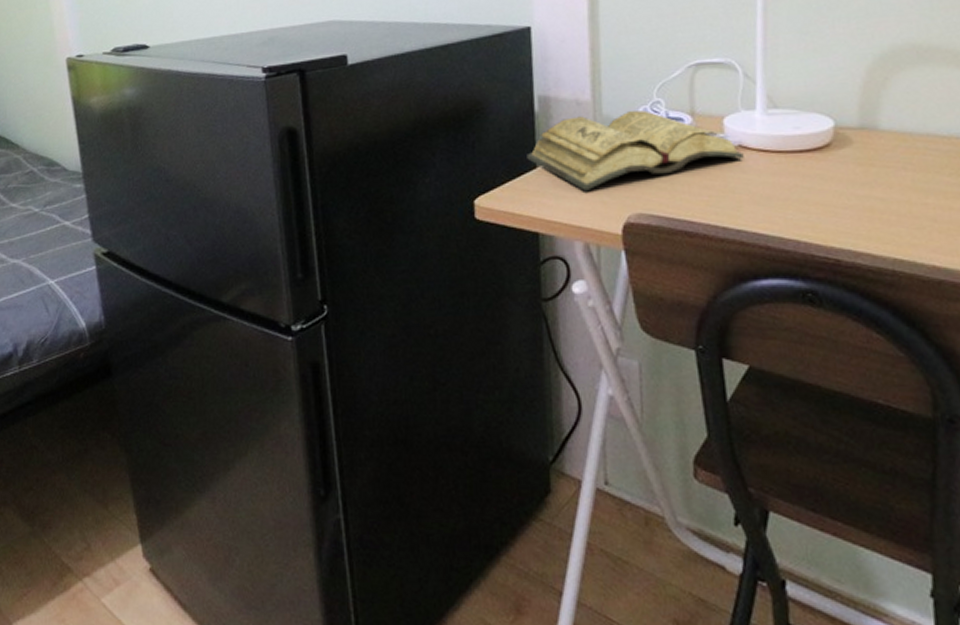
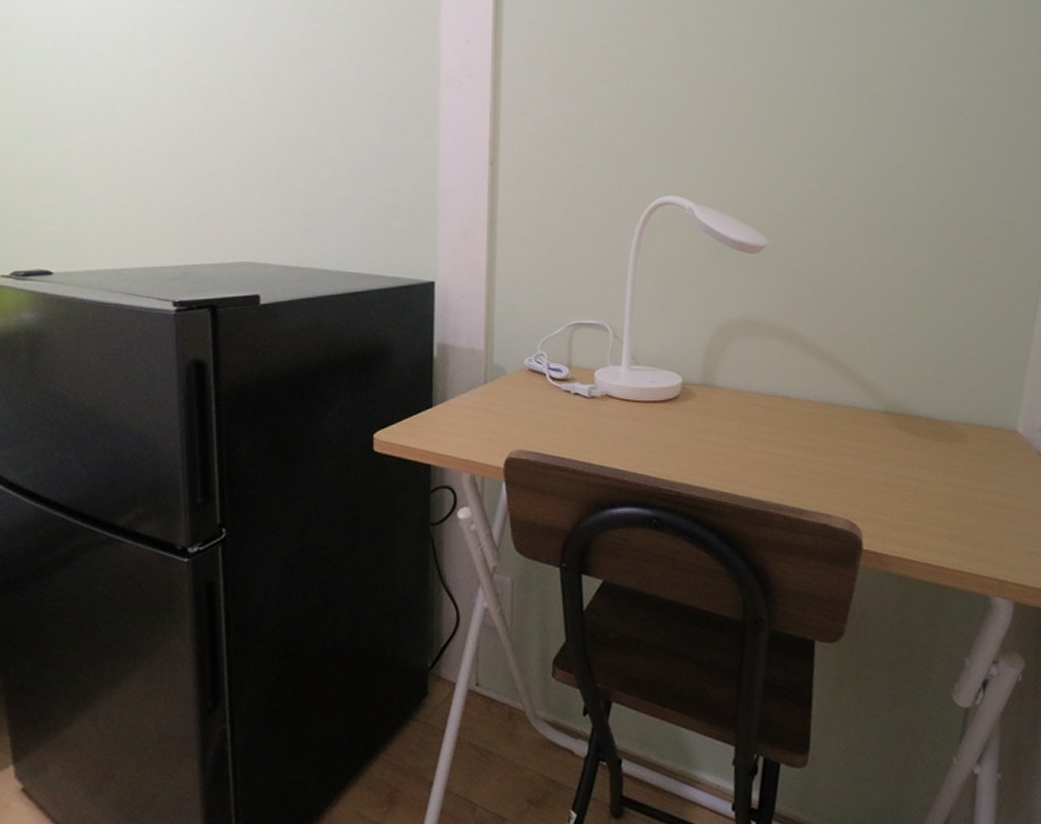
diary: present [527,110,744,192] -> none [424,361,609,430]

